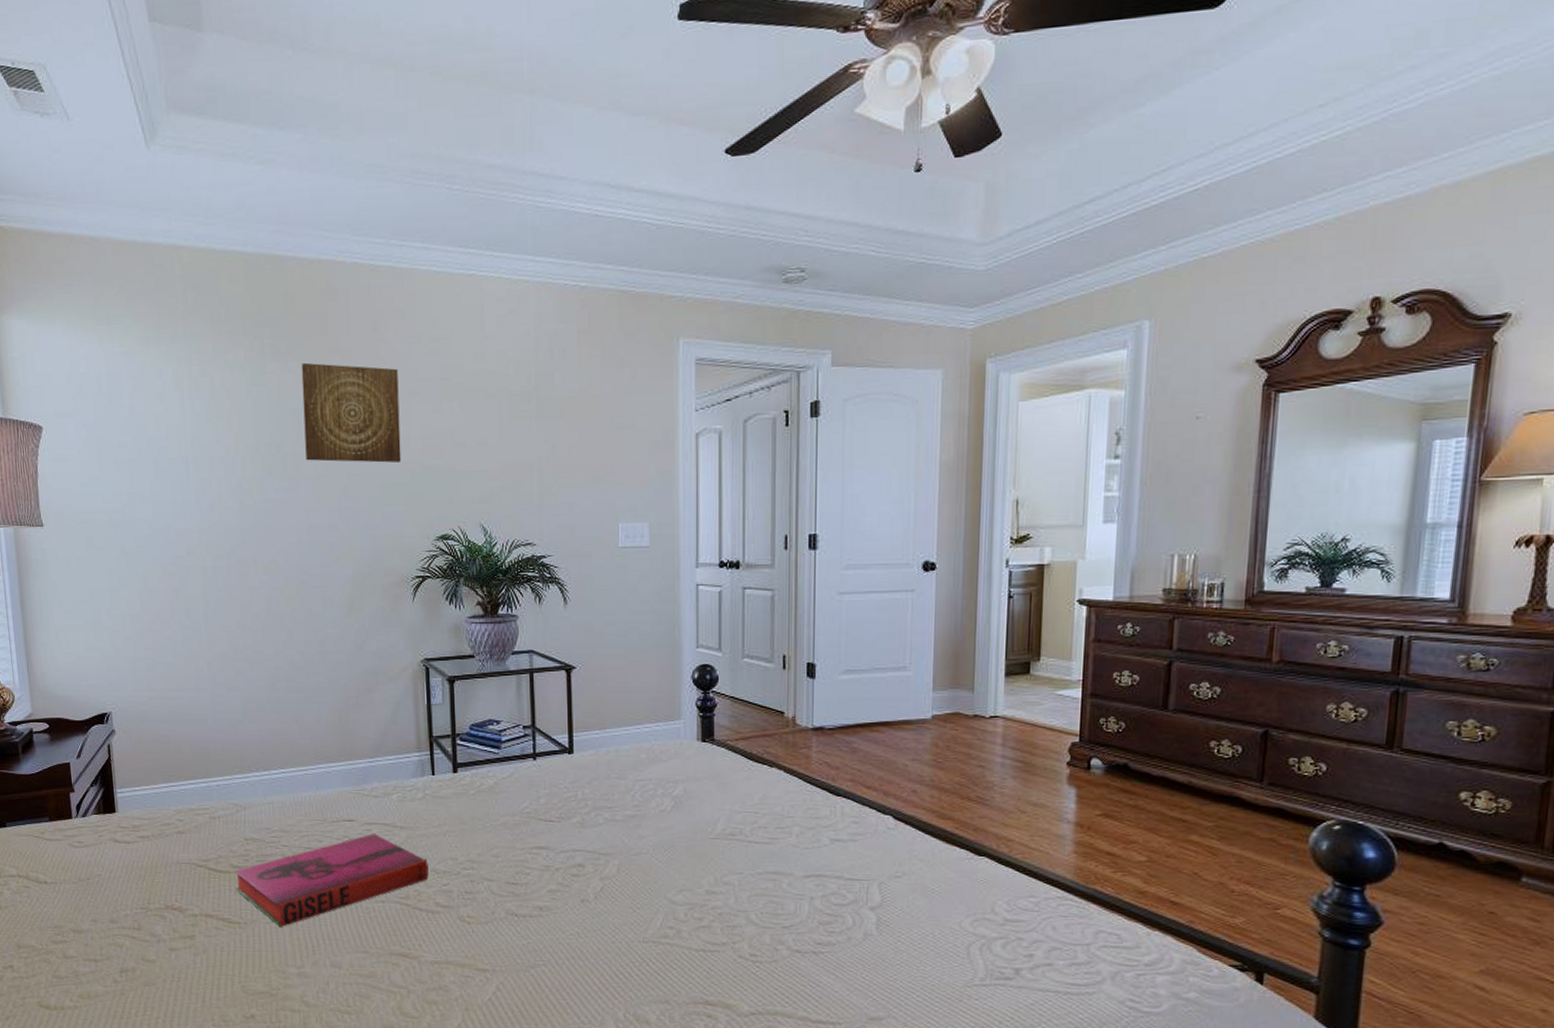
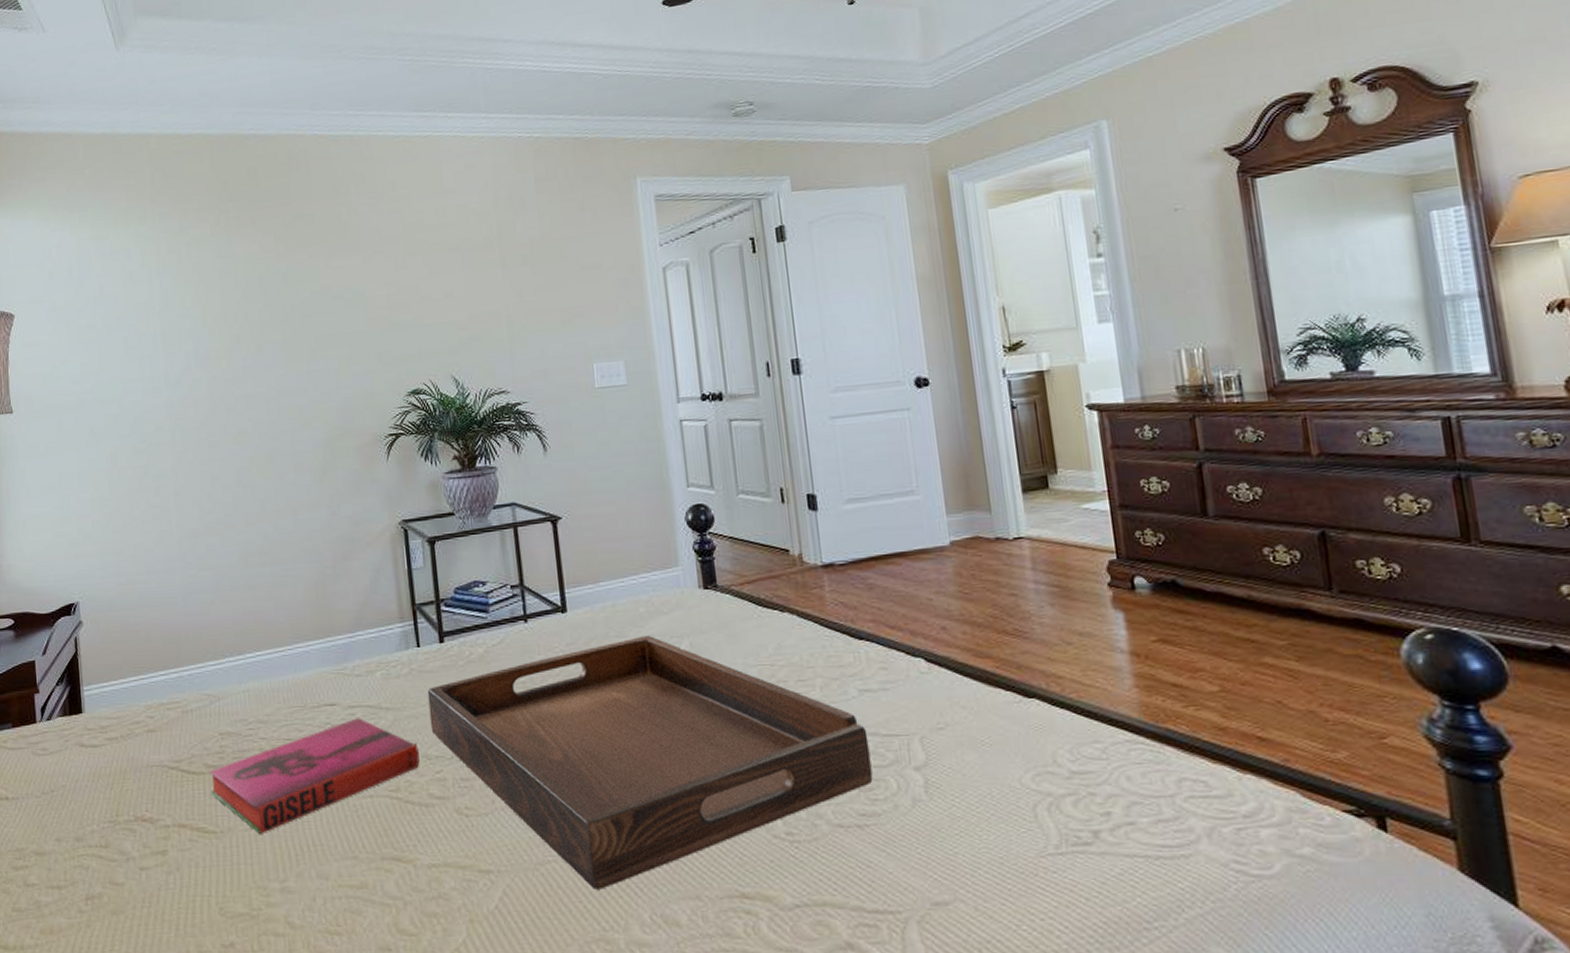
wall art: present [301,362,402,463] -> none [265,229,369,327]
serving tray: none [439,780,833,991] -> present [427,636,873,889]

